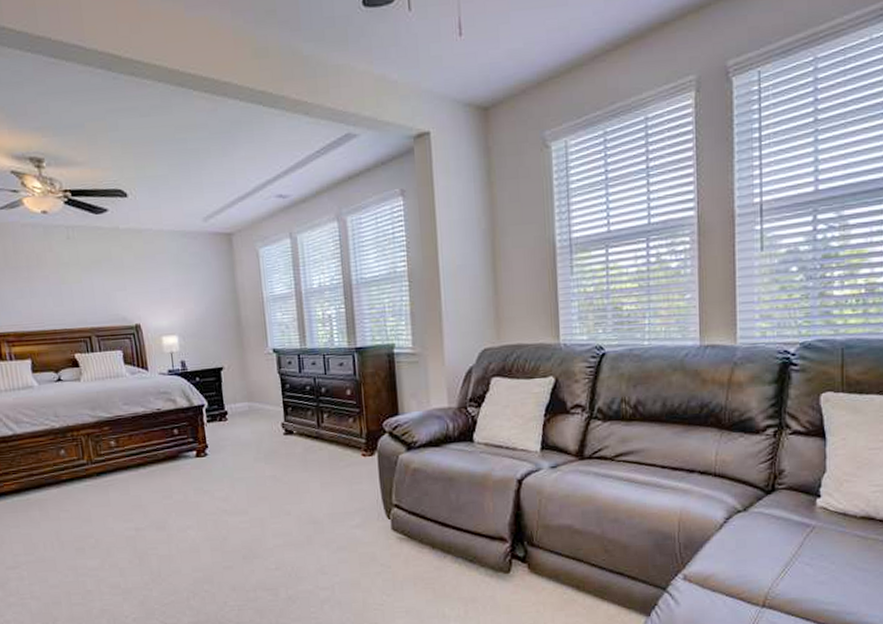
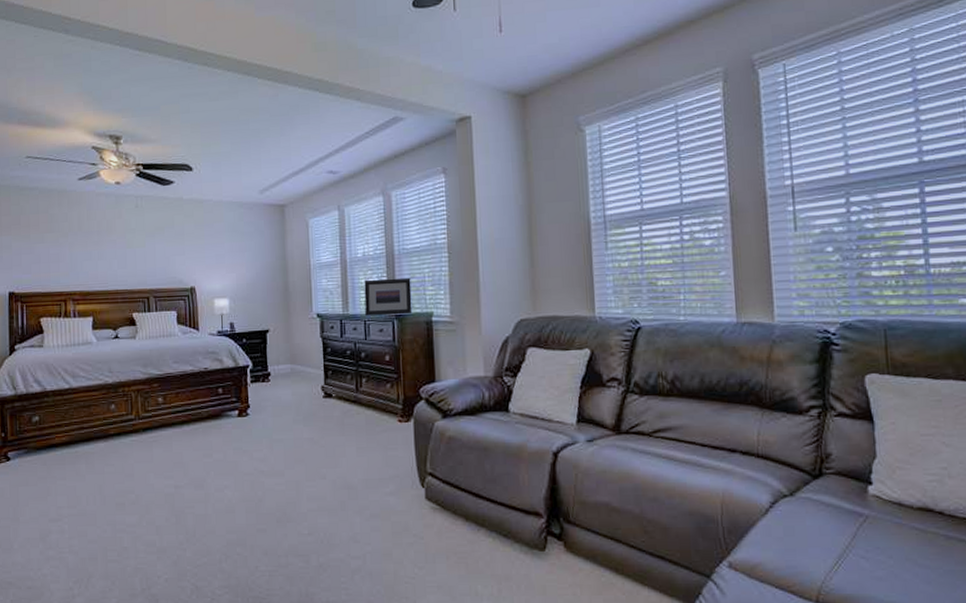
picture frame: none [321,308,373,350] -> present [364,277,412,316]

